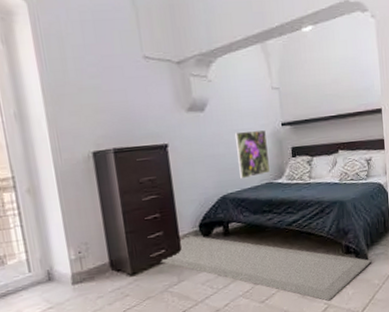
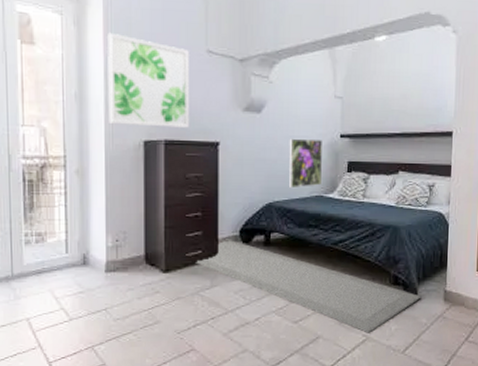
wall art: none [39,48,136,140] -> present [108,32,189,128]

